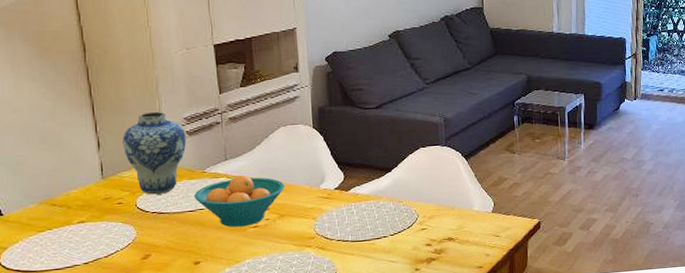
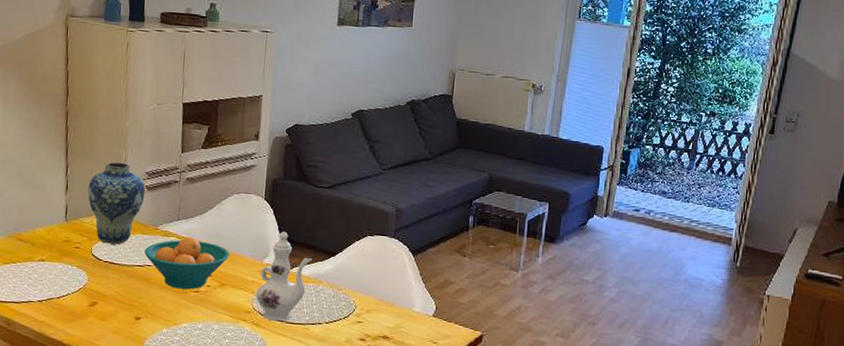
ewer: none [317,155,370,243] -> present [255,231,313,322]

